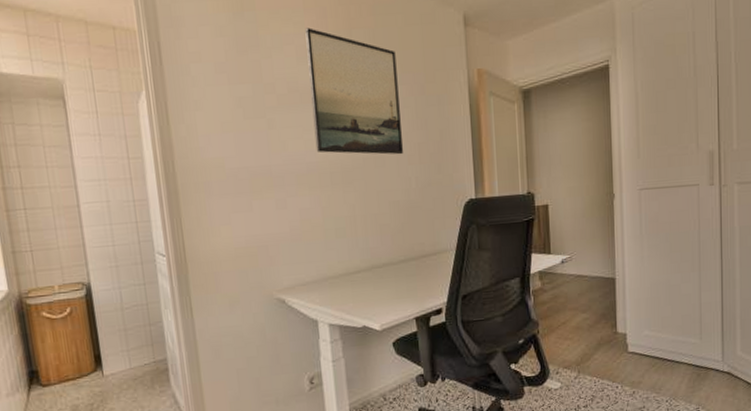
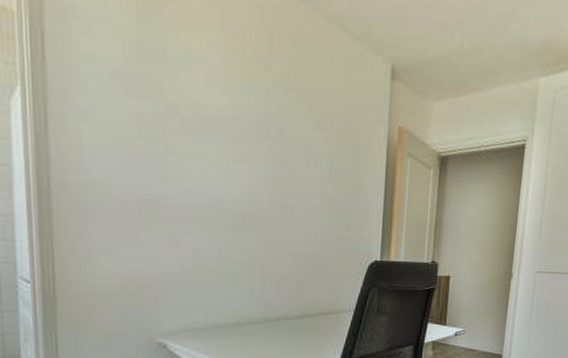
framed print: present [305,27,403,155] -> none [218,48,316,205]

